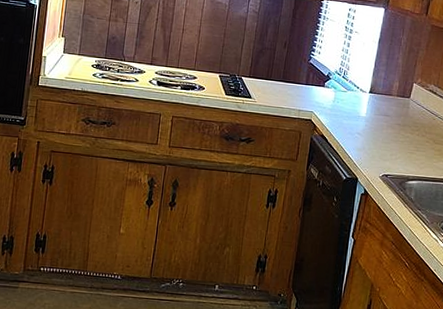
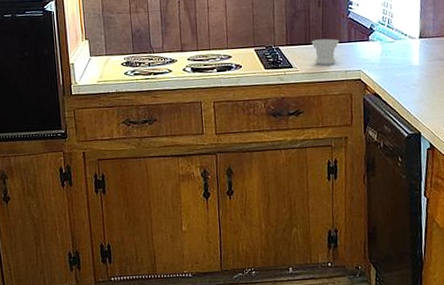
cup: none [272,76,298,101] -> present [311,38,339,65]

